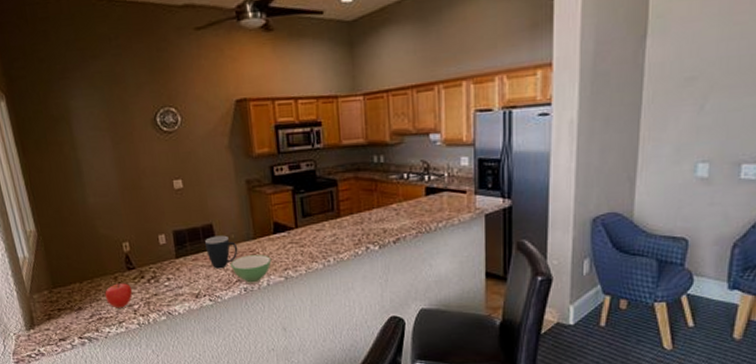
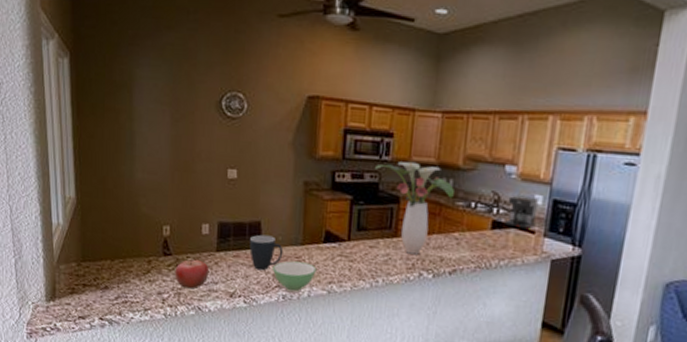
fruit: present [104,282,133,308] -> none [135,266,165,295]
fruit: none [140,267,173,297] -> present [174,257,210,289]
flower arrangement: none [308,145,386,231] -> present [374,161,454,255]
coffee maker: none [437,159,465,191] -> present [505,195,538,230]

